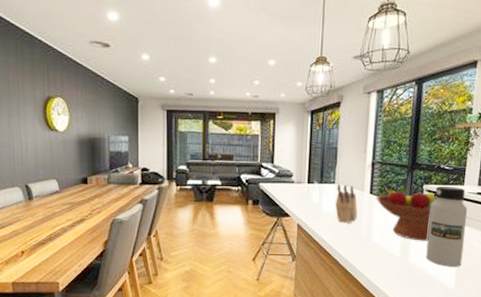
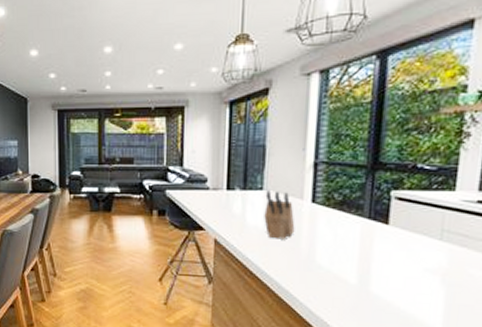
fruit bowl: present [376,185,437,241] -> none [320,191,412,265]
water bottle: present [425,185,467,267] -> none [396,191,462,302]

